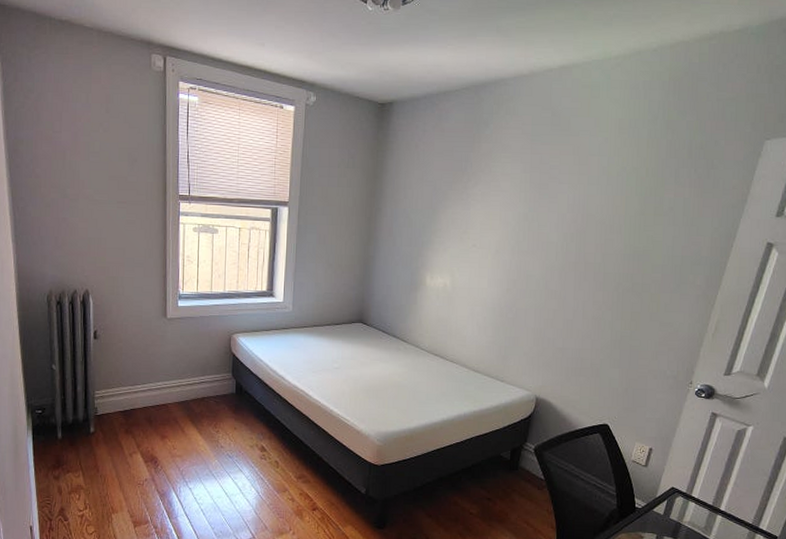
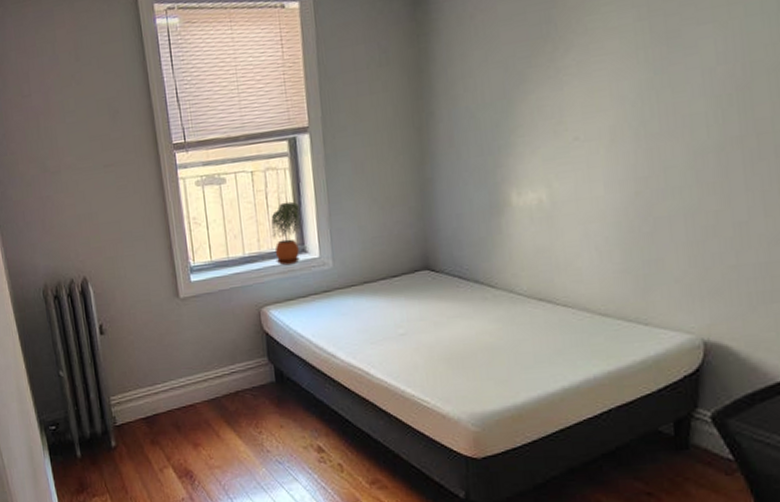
potted plant: none [248,256,274,305] -> present [270,201,301,266]

